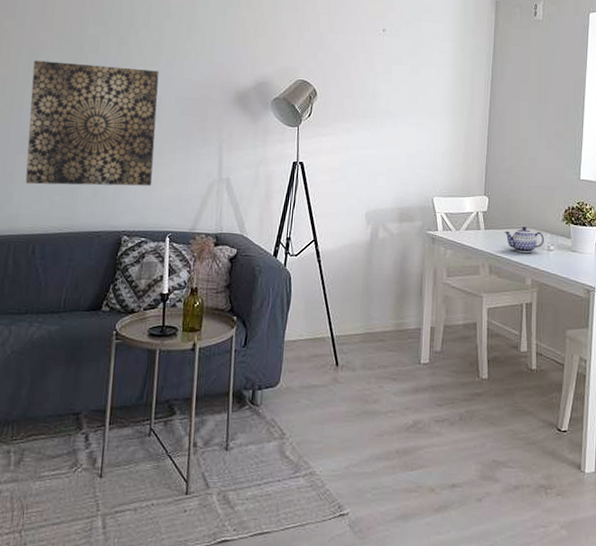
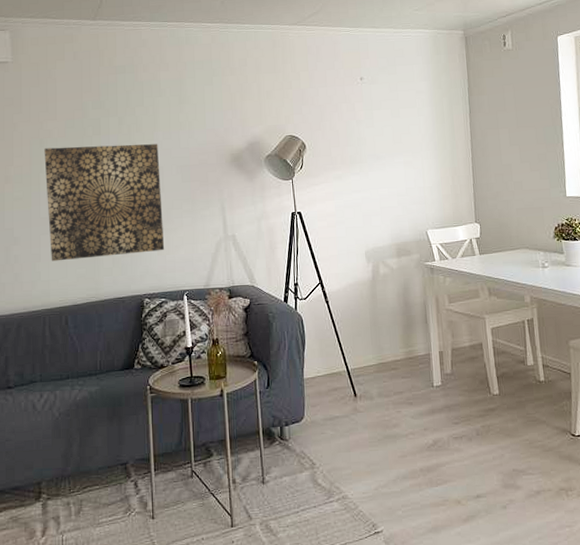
teapot: present [504,227,544,253] -> none [498,248,538,272]

